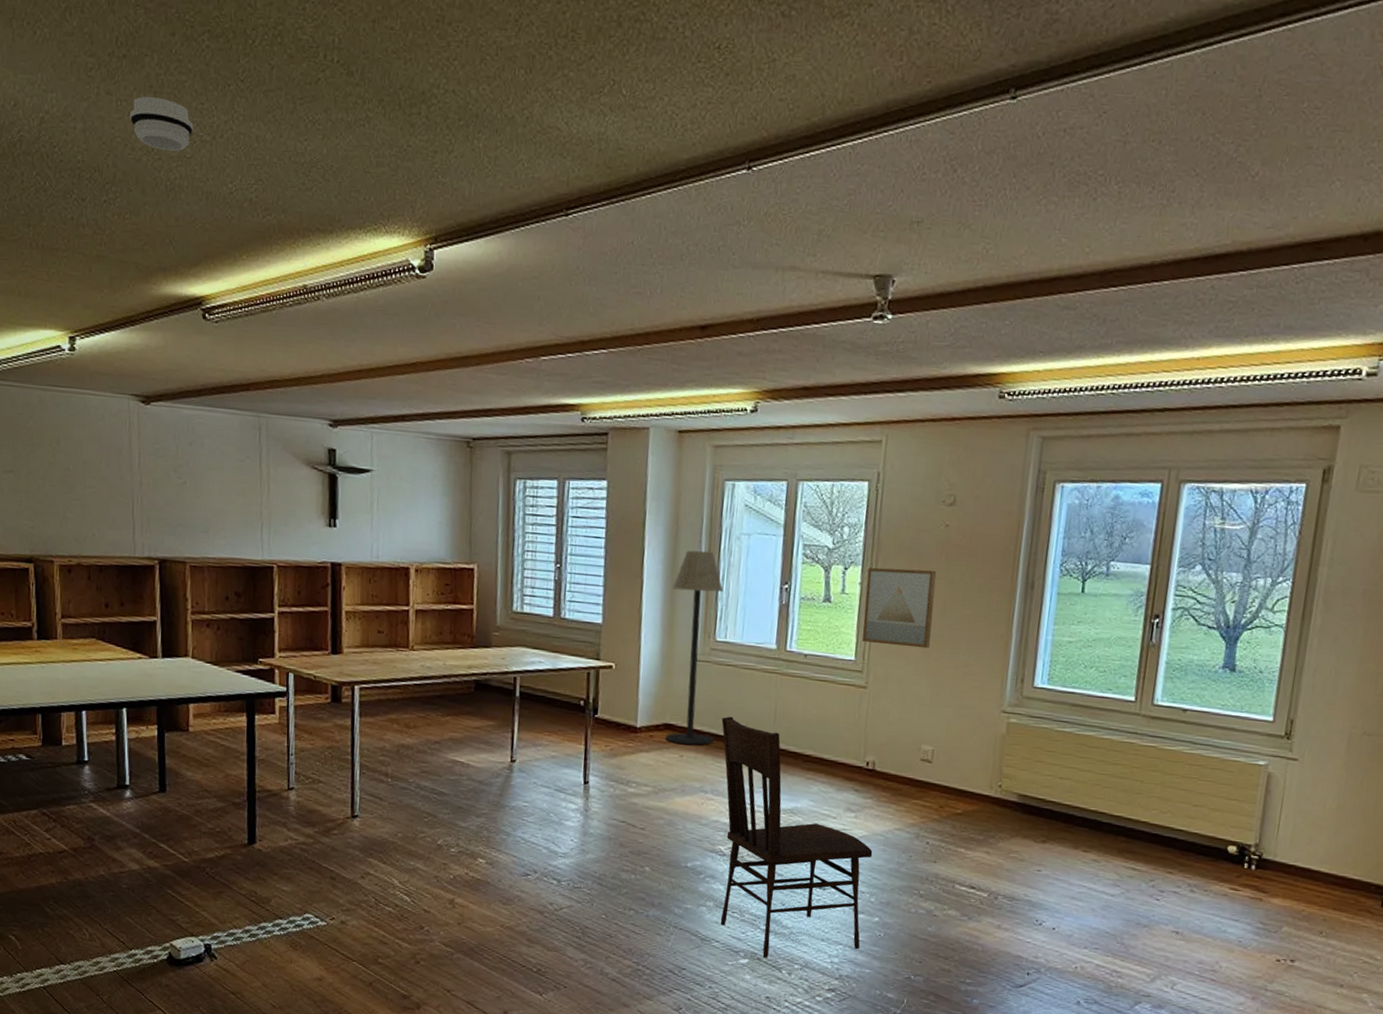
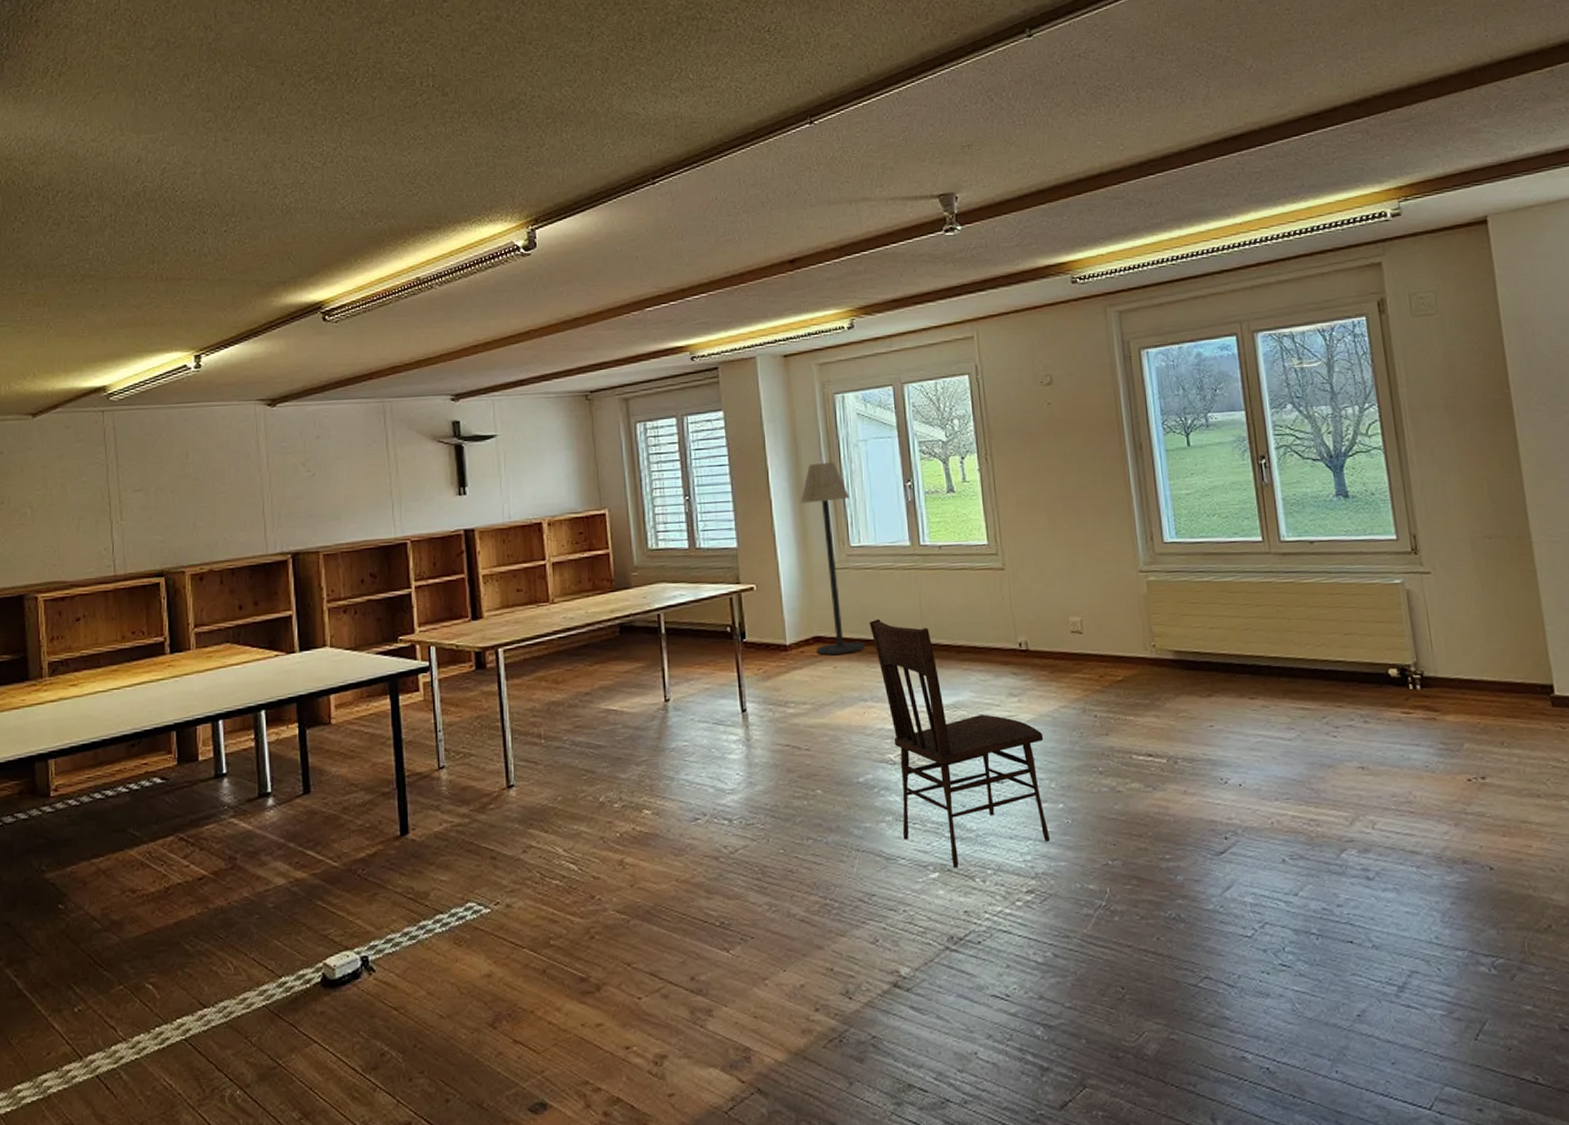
smoke detector: present [129,97,194,151] -> none [245,137,306,180]
wall art: present [862,567,937,649] -> none [984,447,1057,525]

